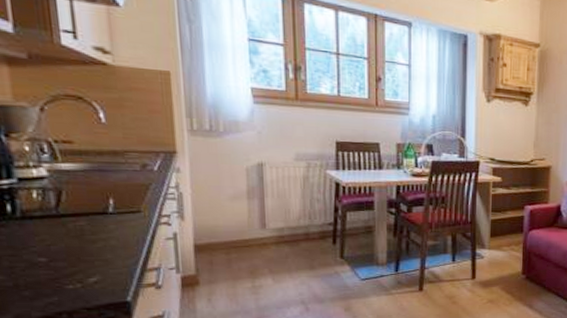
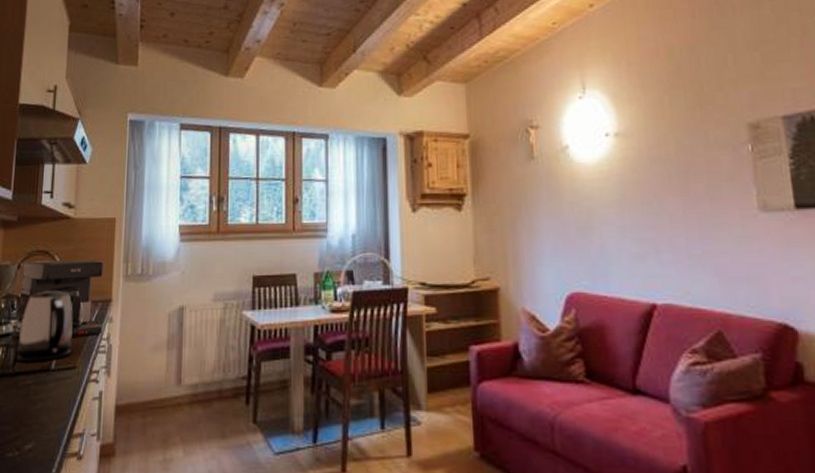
coffee maker: none [47,105,169,185] -> present [15,259,105,338]
kettle: none [57,137,133,207] -> present [15,291,73,364]

